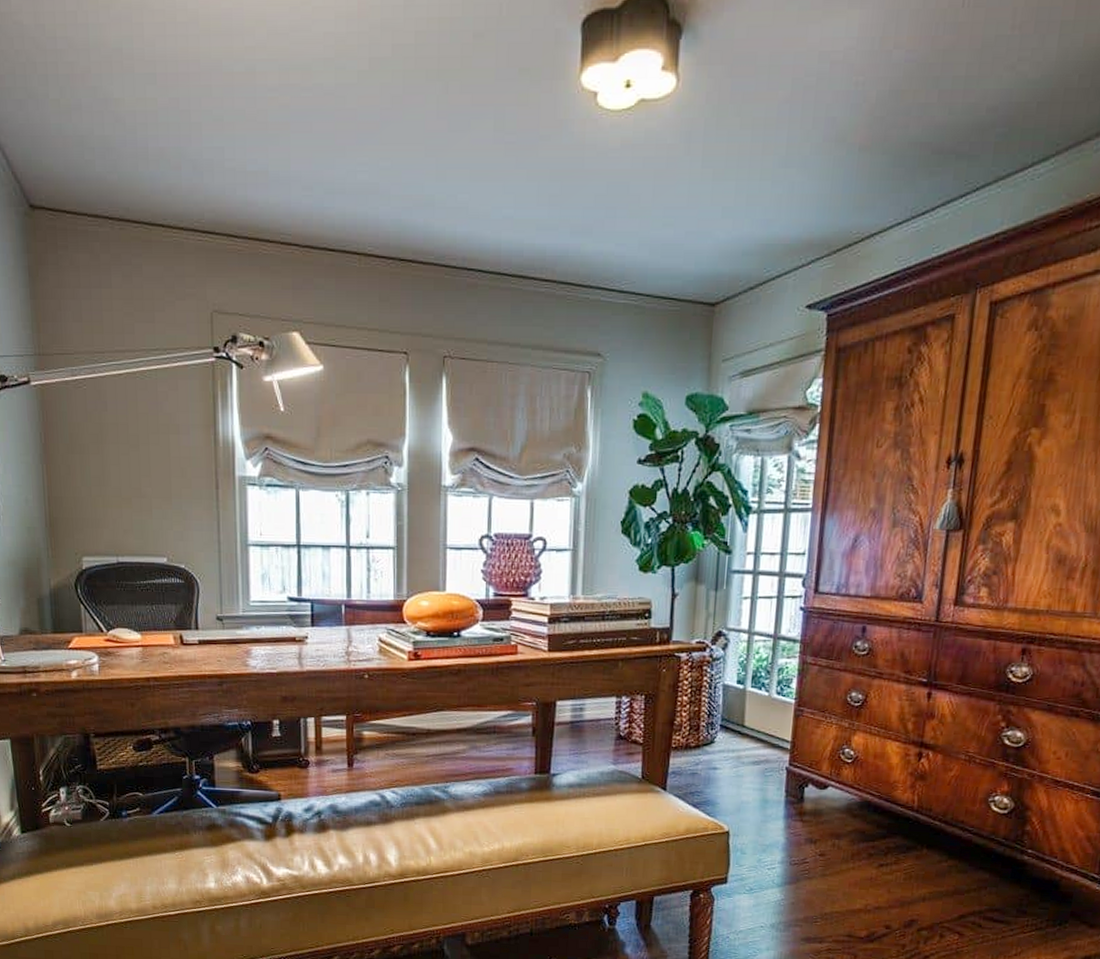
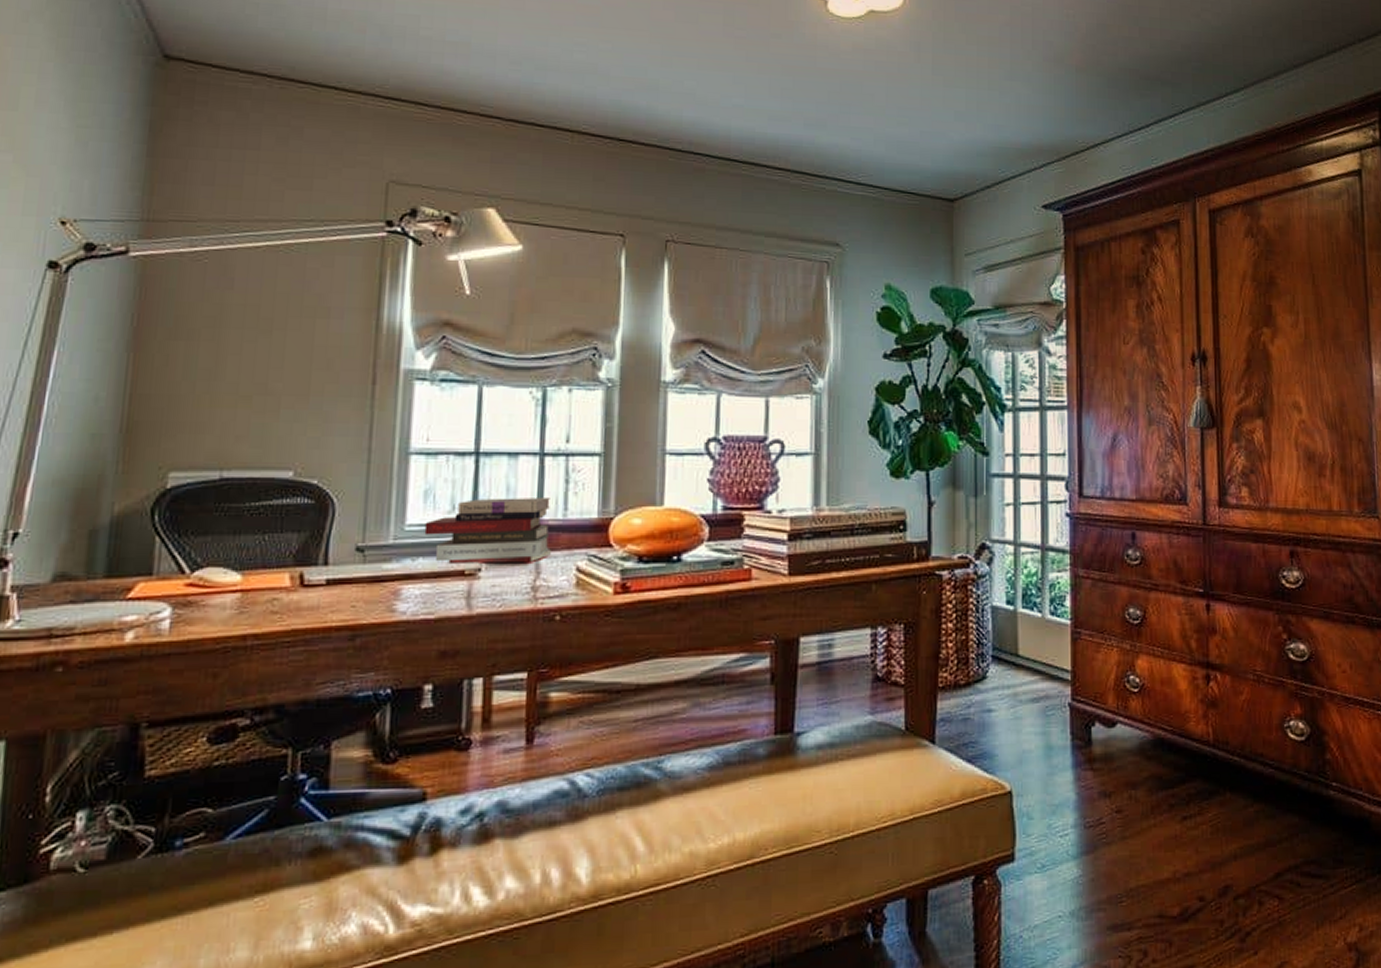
books: none [264,582,359,634] -> present [424,498,551,563]

